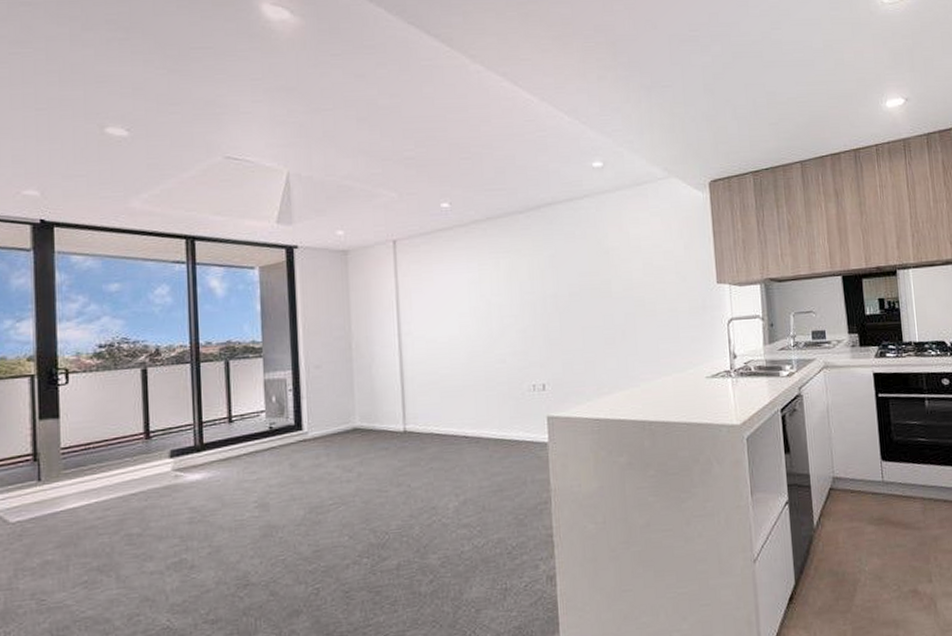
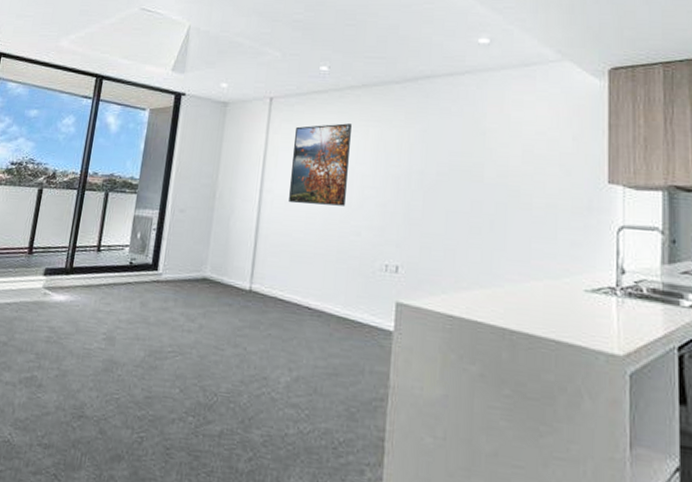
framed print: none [426,257,486,342] -> present [289,123,352,206]

